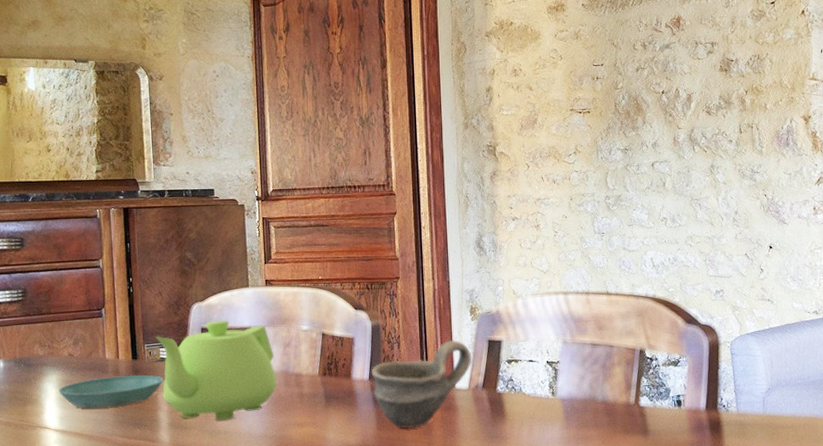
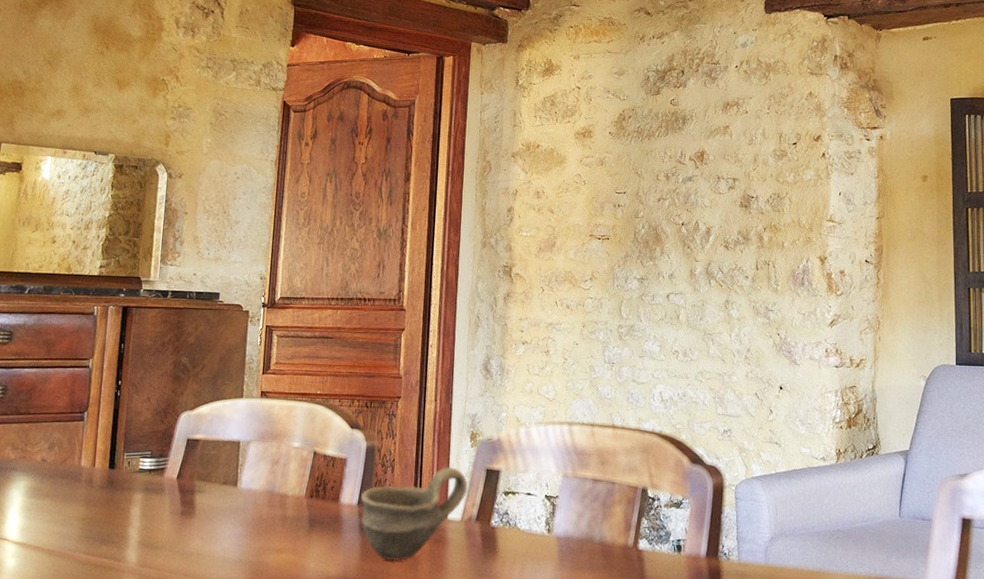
saucer: present [59,375,164,409] -> none [25,486,140,521]
teapot: present [155,320,277,420] -> none [136,431,261,541]

